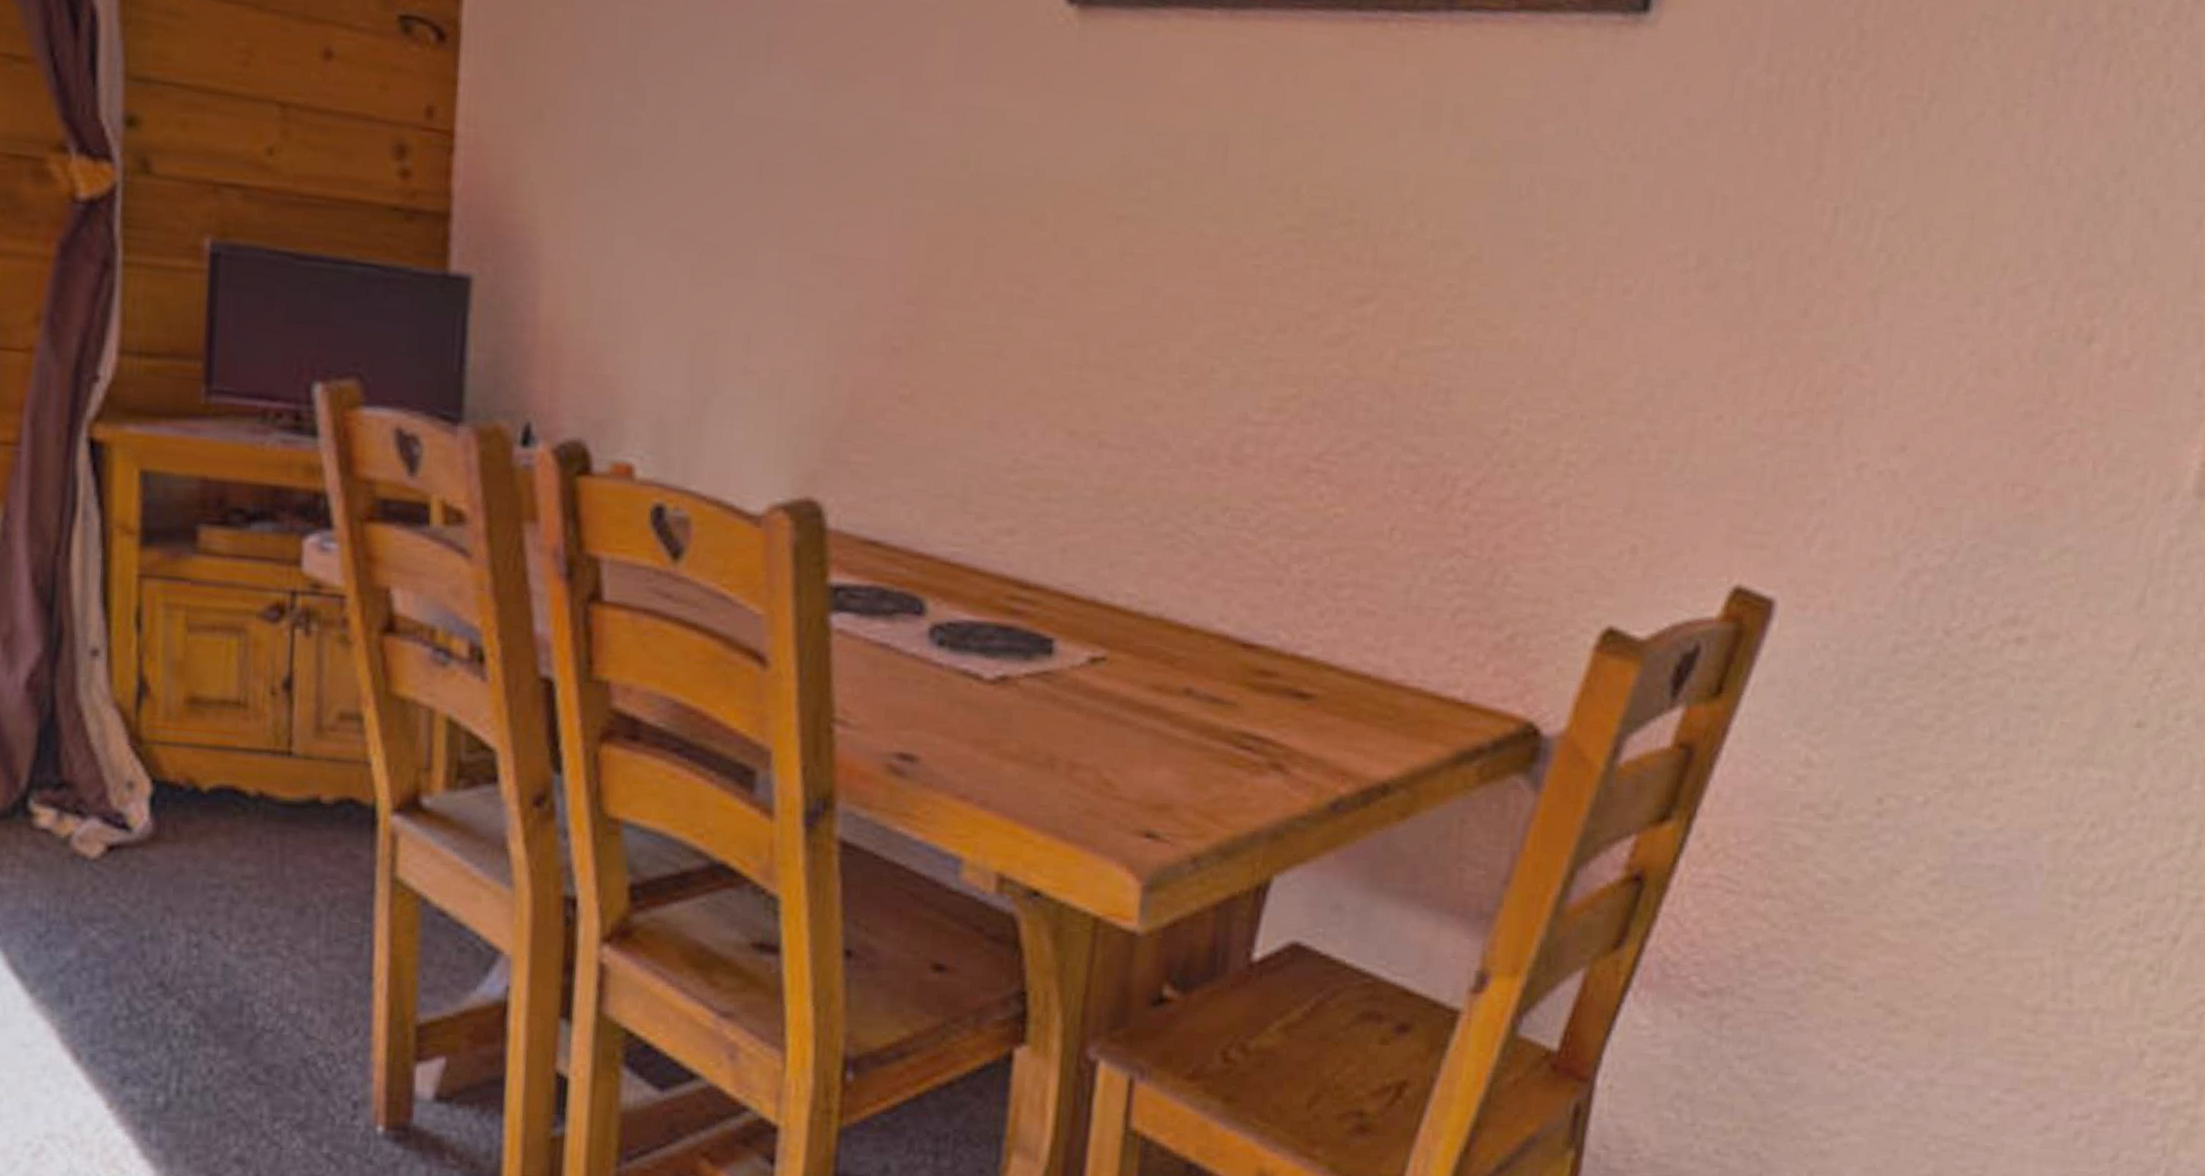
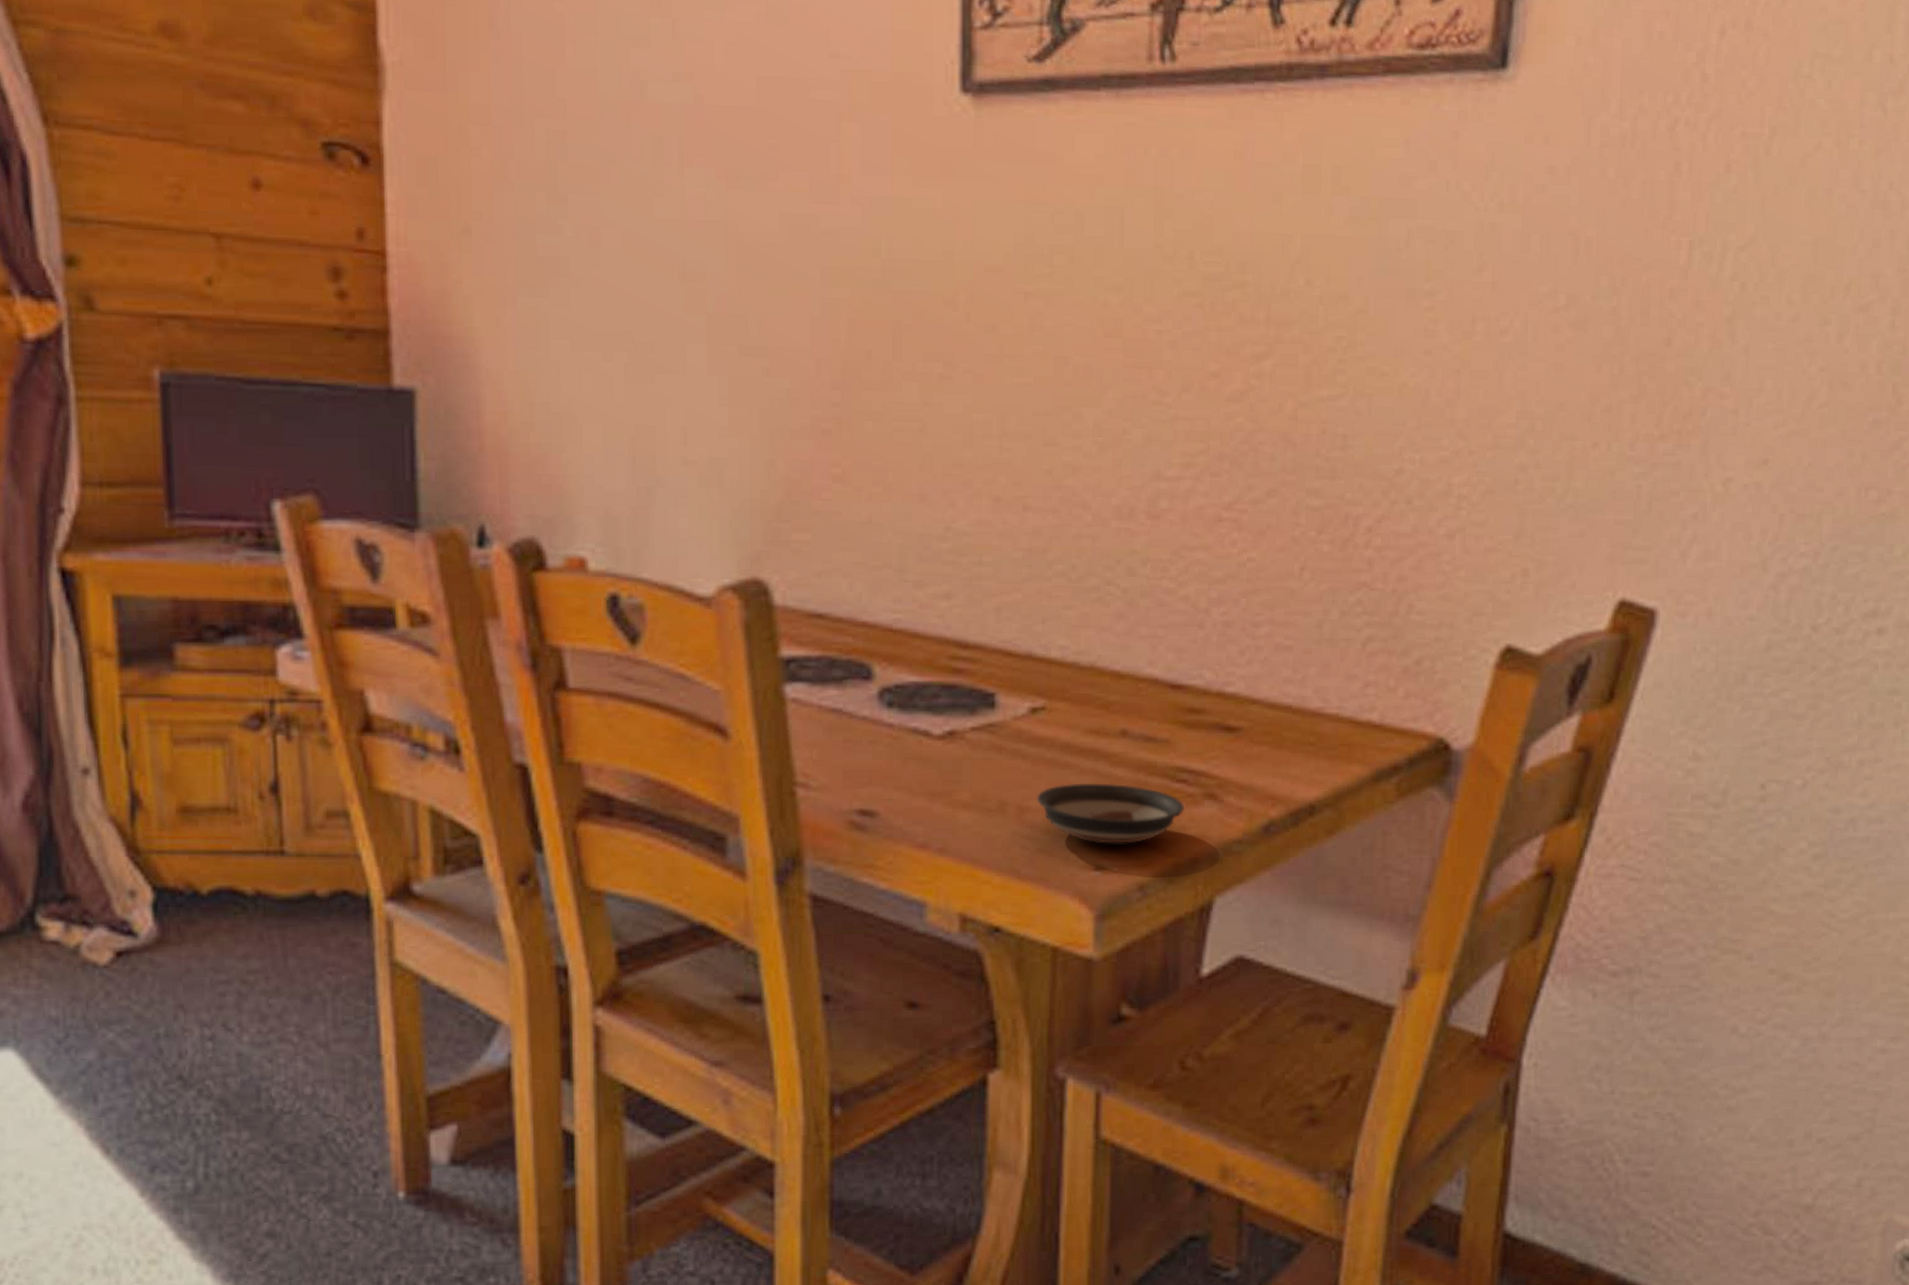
saucer: none [1089,741,1247,812] -> present [1037,783,1184,844]

